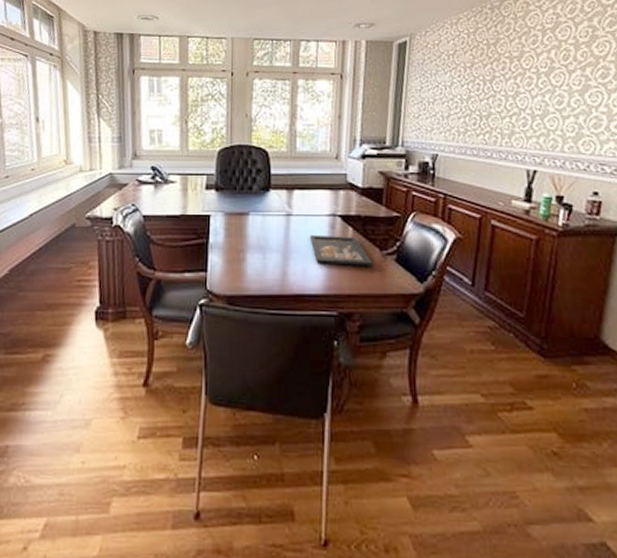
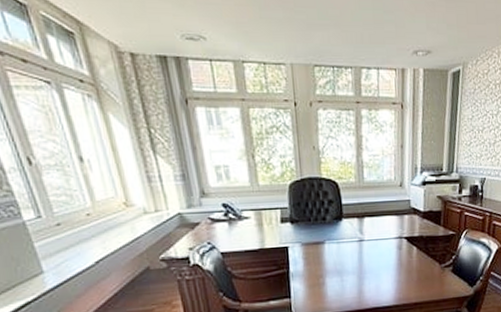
picture frame: present [309,234,373,266] -> none [380,254,434,280]

